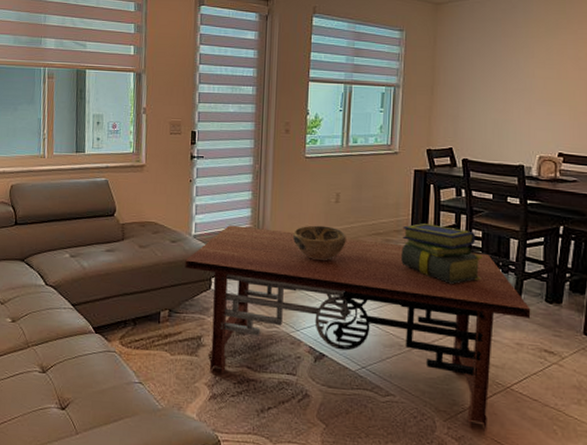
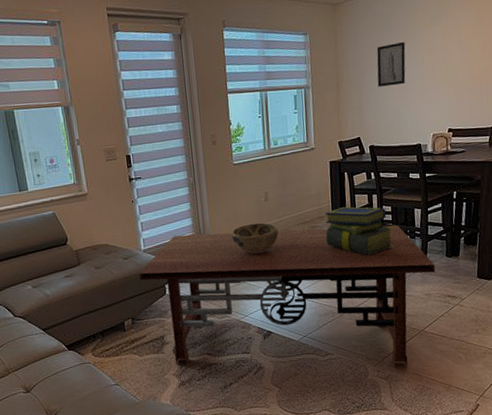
wall art: none [478,50,514,97] -> present [376,41,406,87]

